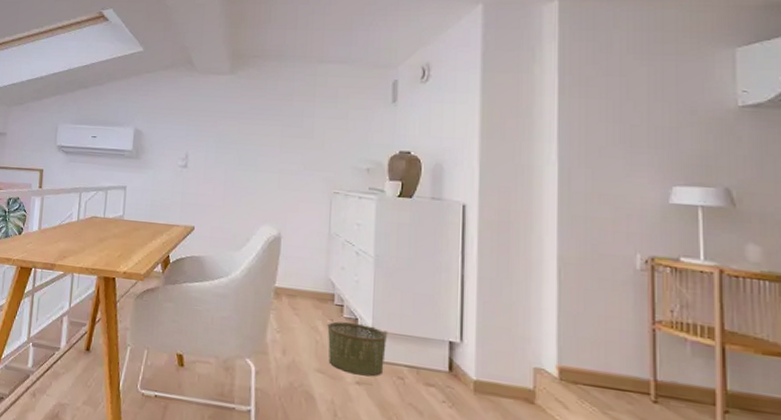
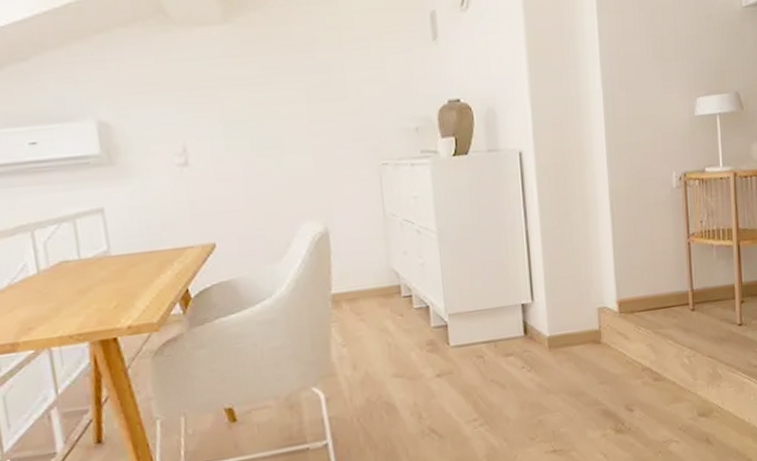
basket: present [327,321,388,377] -> none [397,310,462,368]

